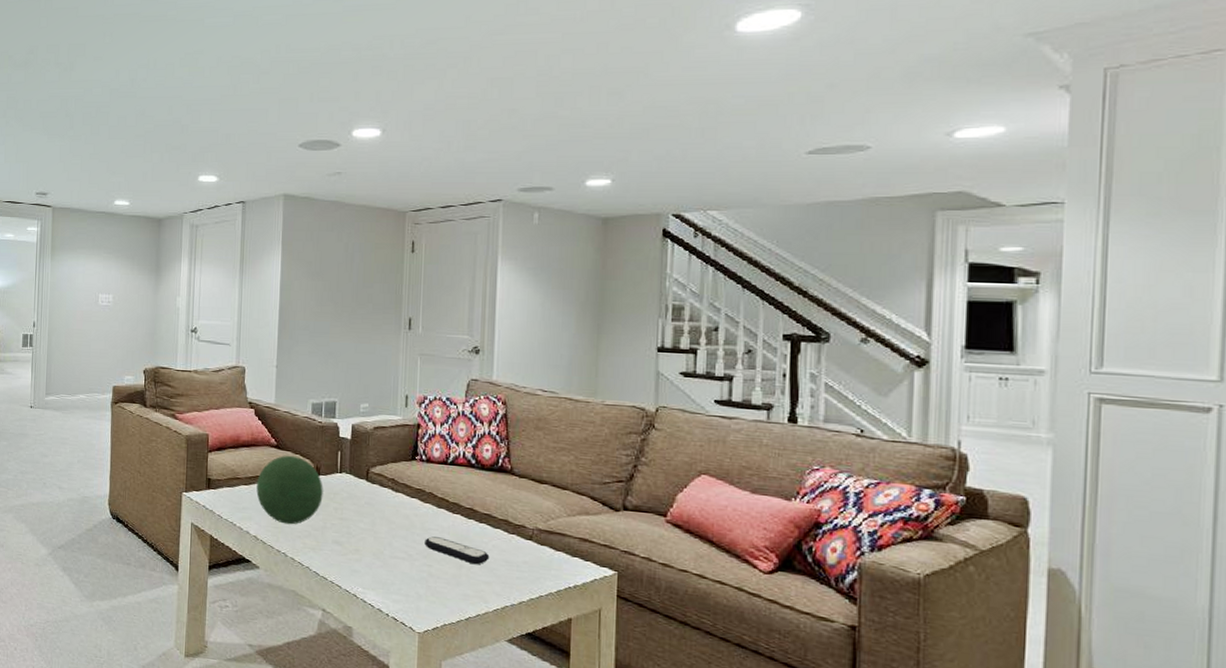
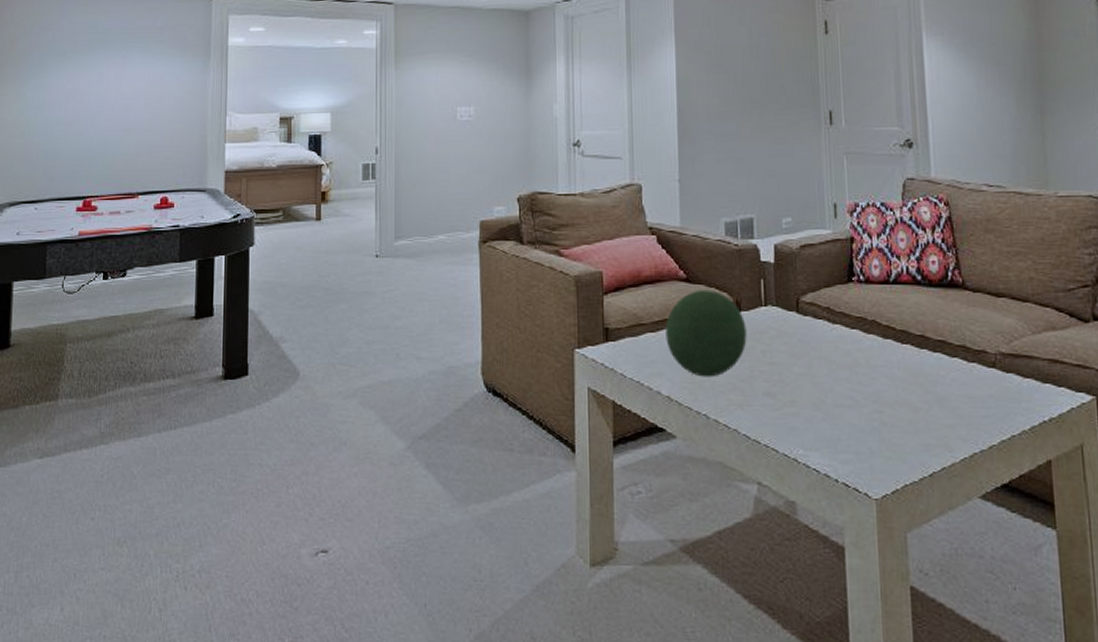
remote control: present [424,536,490,565] -> none [872,375,950,405]

